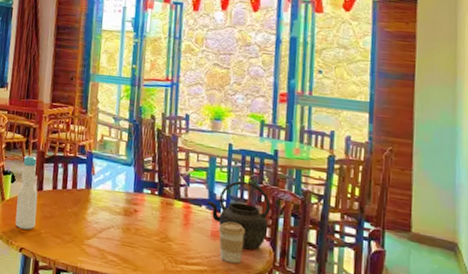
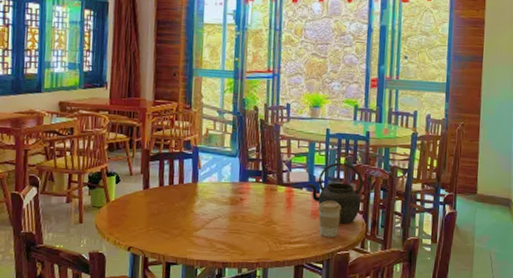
bottle: present [15,155,38,230] -> none [122,154,145,229]

